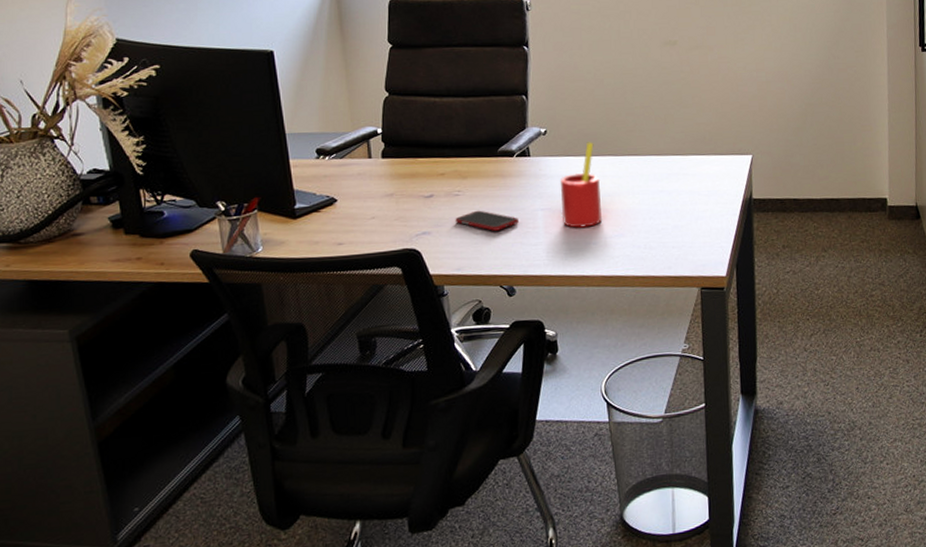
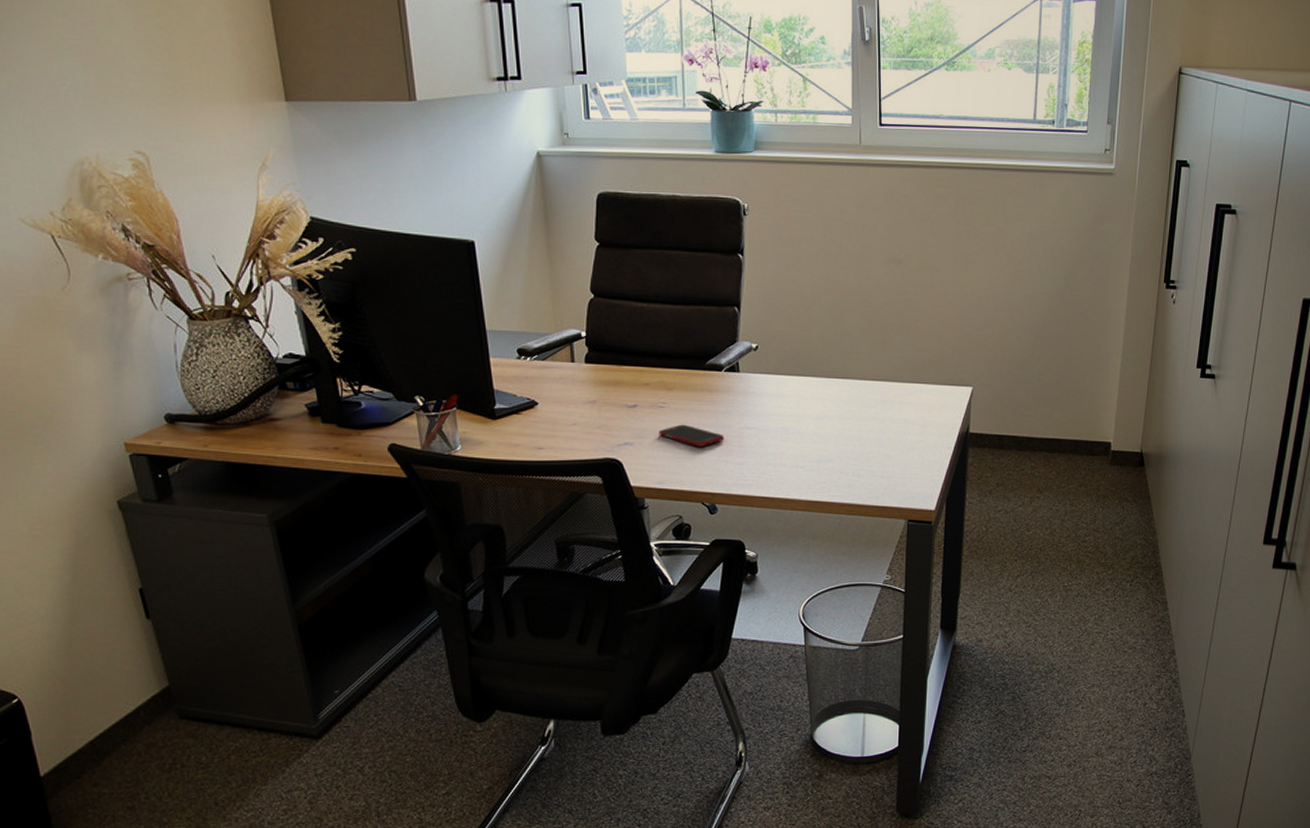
straw: present [560,142,602,228] -> none [768,361,812,450]

